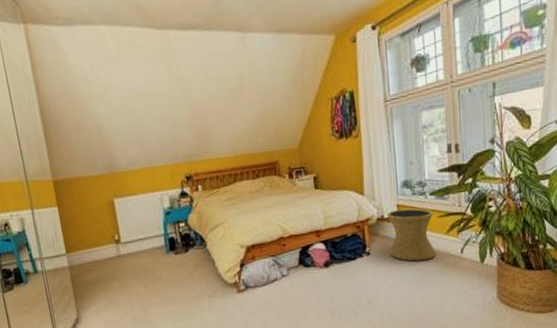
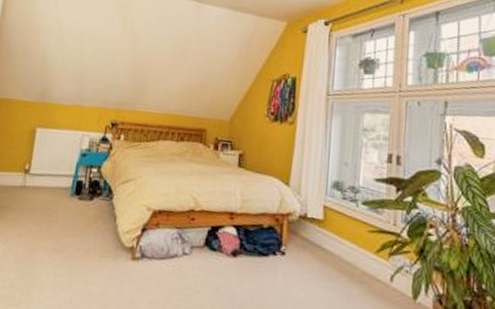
side table: present [386,208,437,261] -> none [307,211,363,279]

